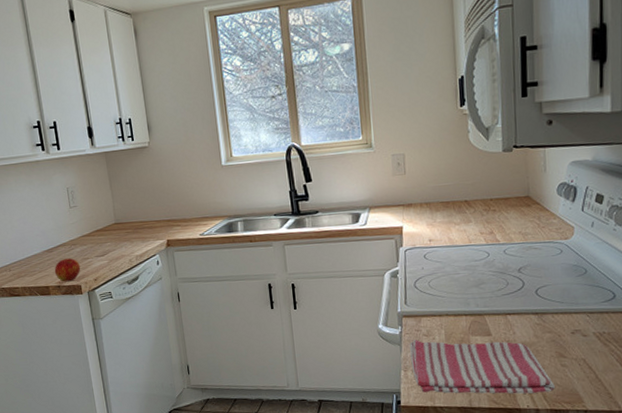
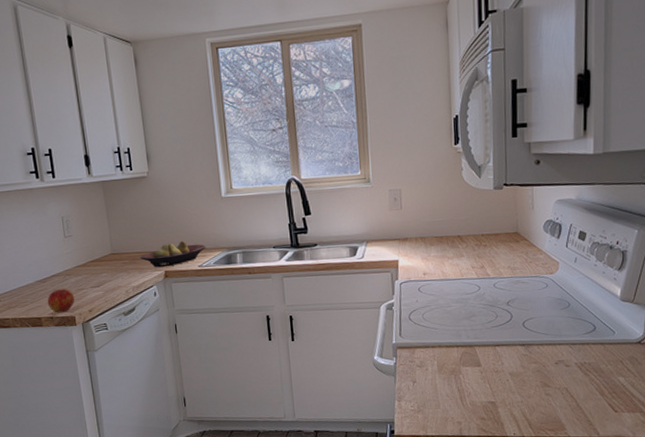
fruit bowl: none [143,209,207,237] -> present [140,240,206,268]
dish towel: present [409,340,555,394] -> none [403,370,540,423]

